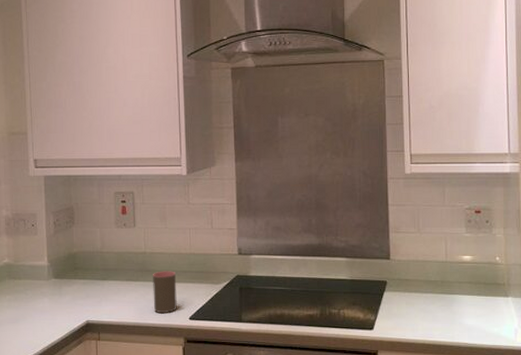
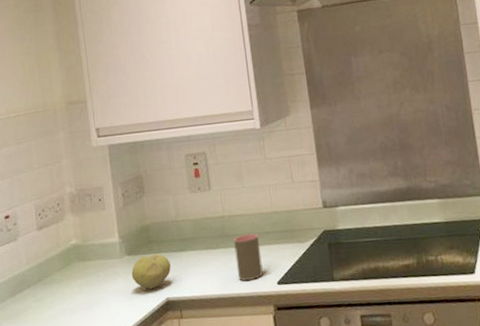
fruit: none [56,279,93,310] -> present [131,253,171,289]

